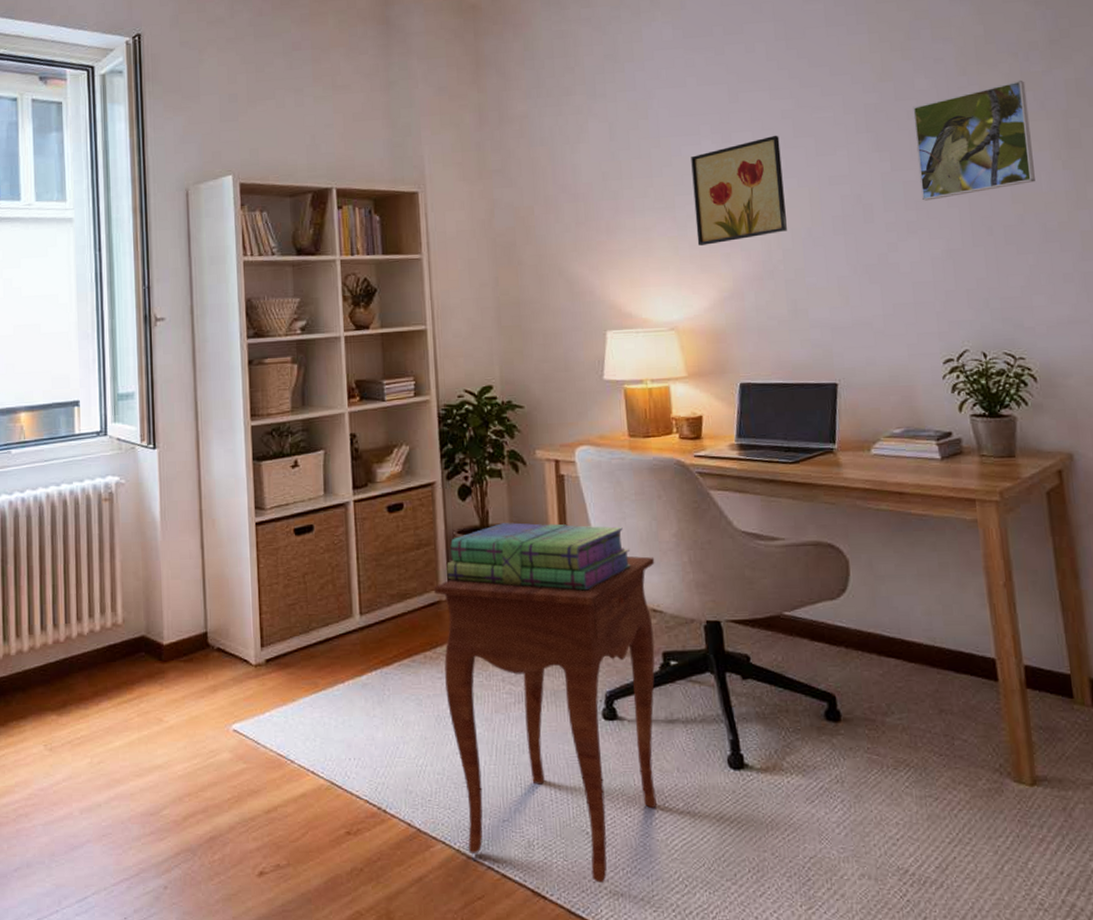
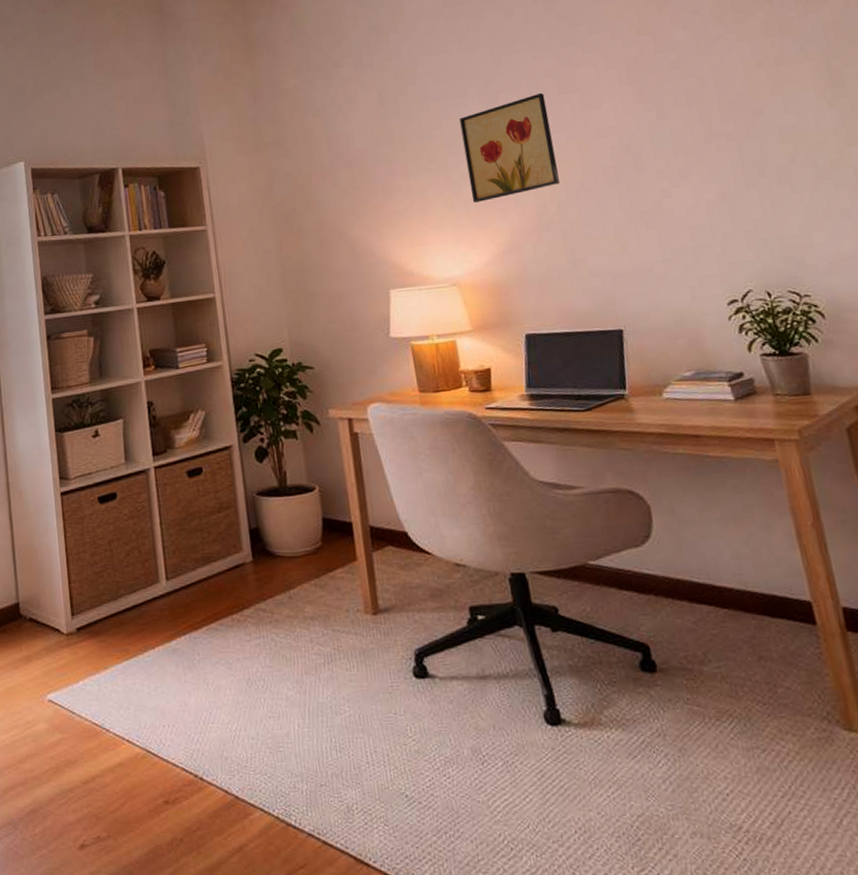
side table: present [434,556,657,884] -> none [237,510,475,849]
stack of books: present [446,522,631,591] -> none [248,481,430,547]
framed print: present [913,79,1035,201] -> none [673,25,803,147]

